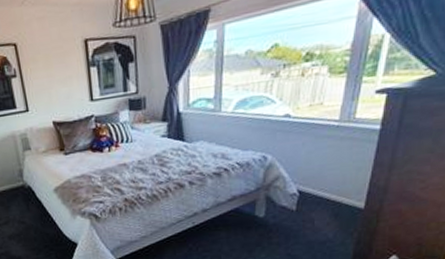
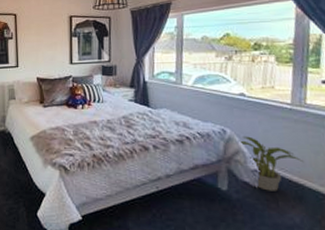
potted plant: none [279,160,344,213] -> present [238,136,304,191]

